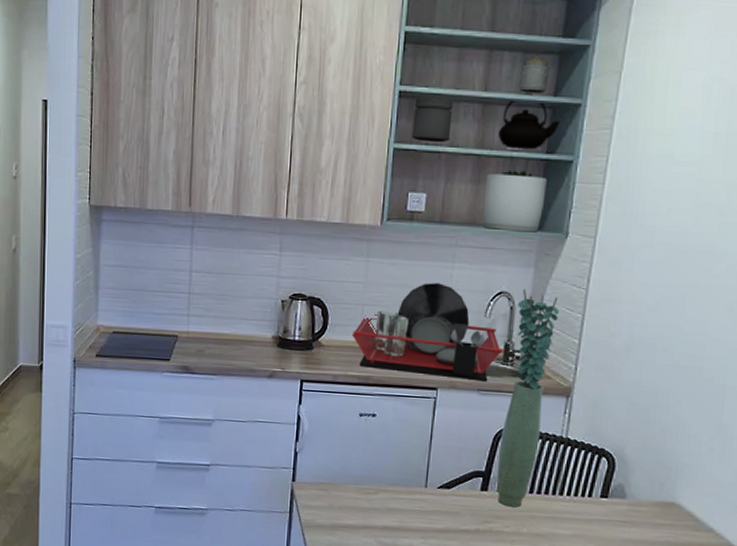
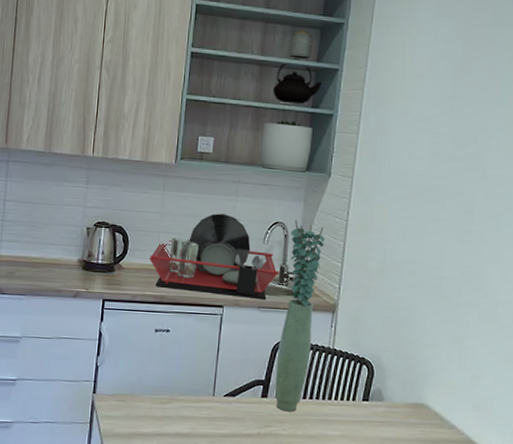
jar: present [412,98,453,143] -> none [202,58,236,96]

